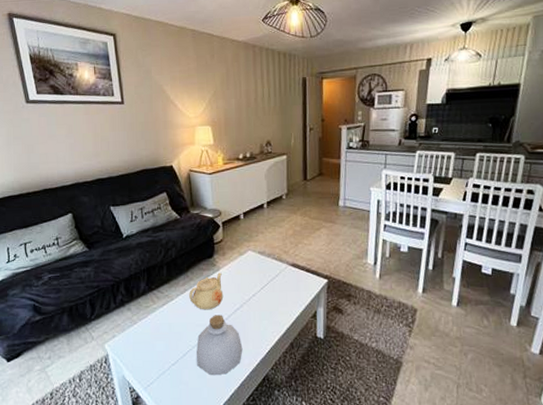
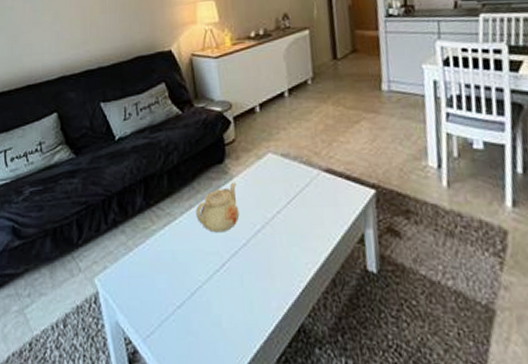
bottle: present [196,315,243,375] -> none [207,239,268,323]

